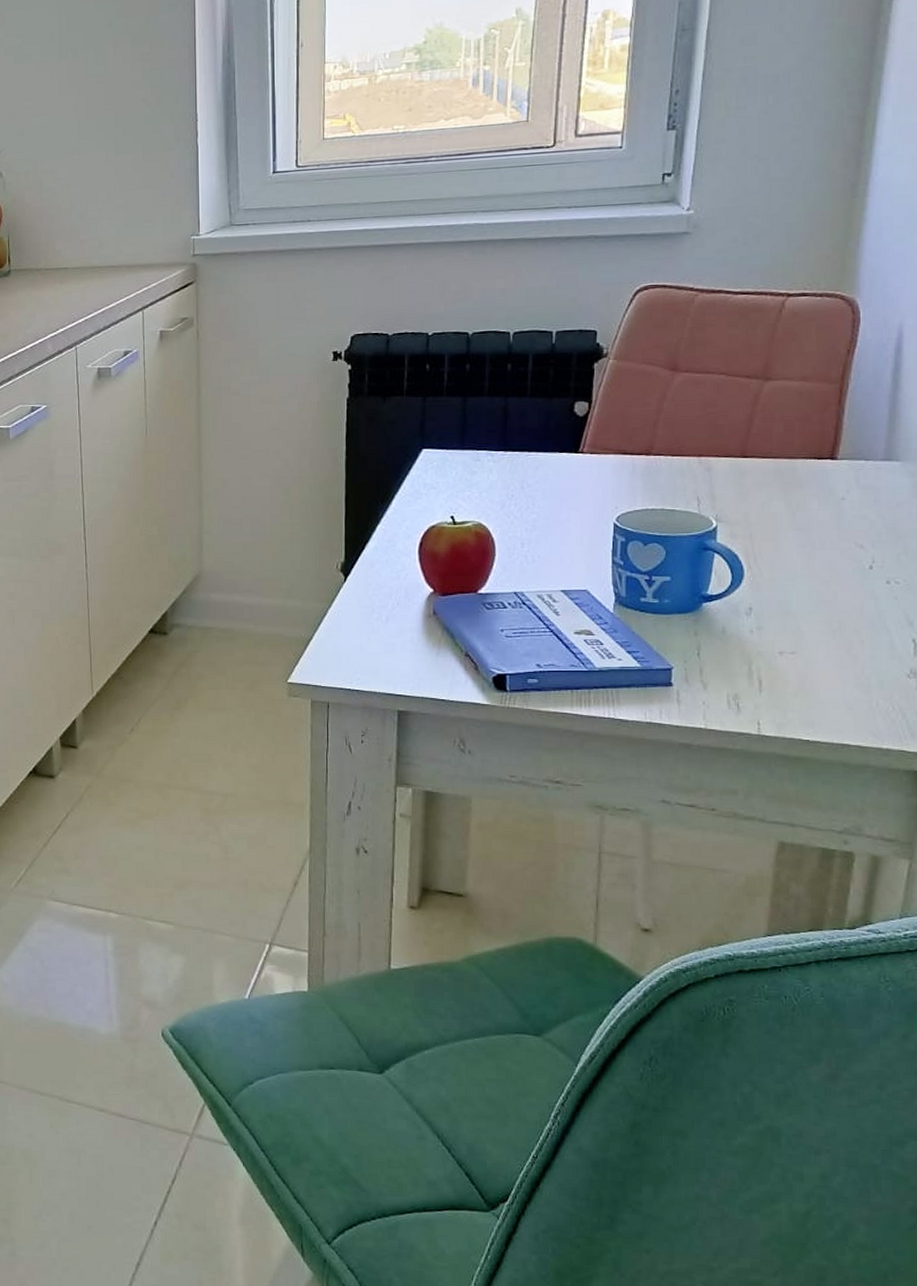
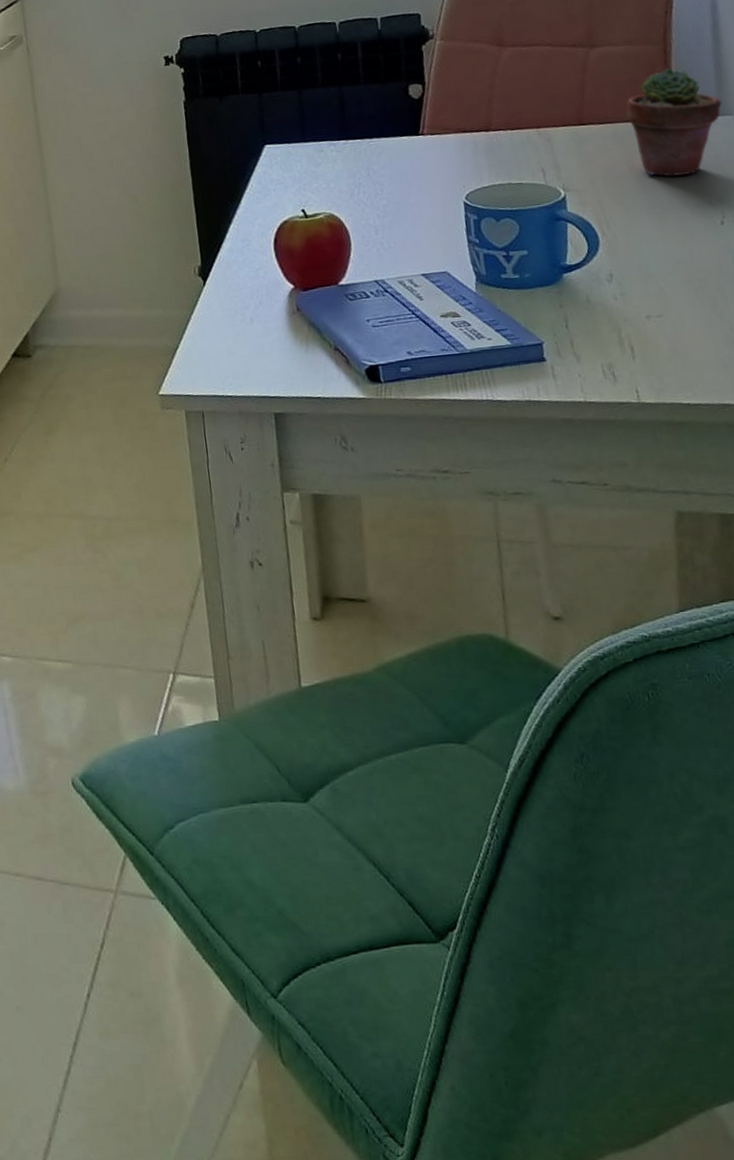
potted succulent: none [791,408,890,517] -> present [626,68,722,177]

